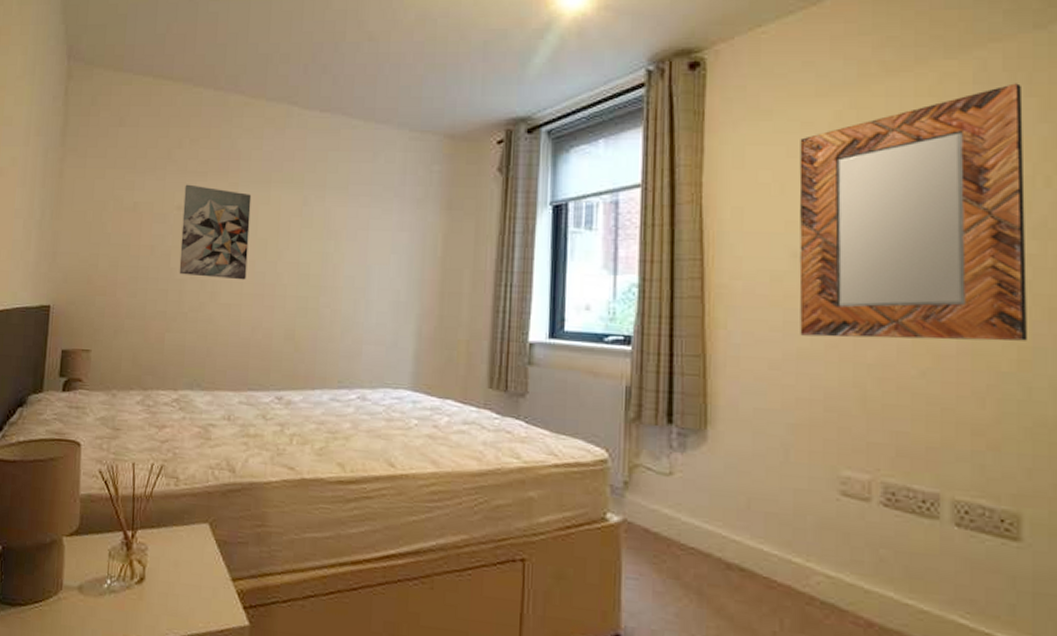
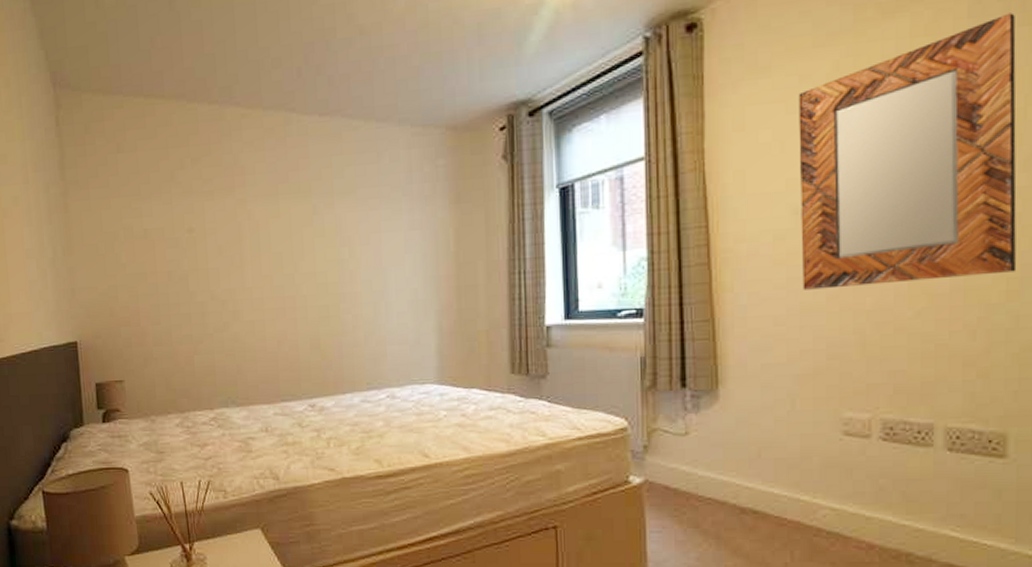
wall art: present [179,184,252,280] -> none [192,205,266,297]

